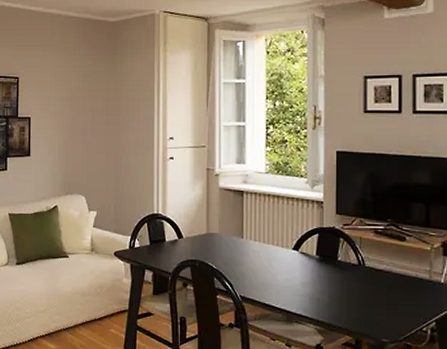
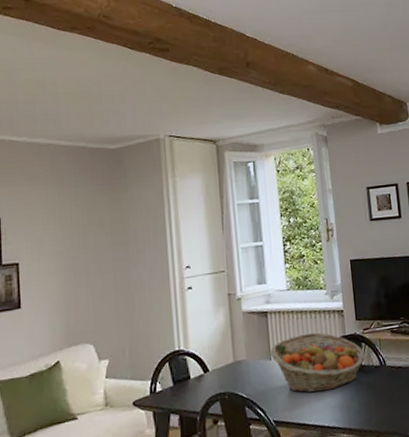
fruit basket: none [243,219,343,279] -> present [270,332,366,393]

